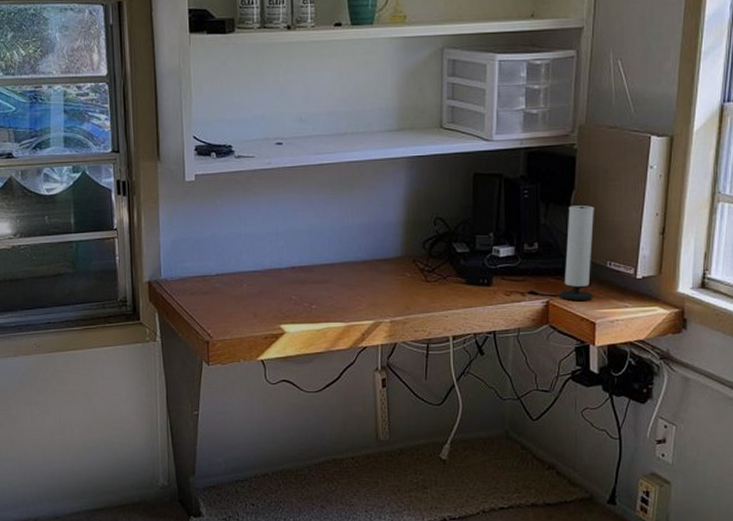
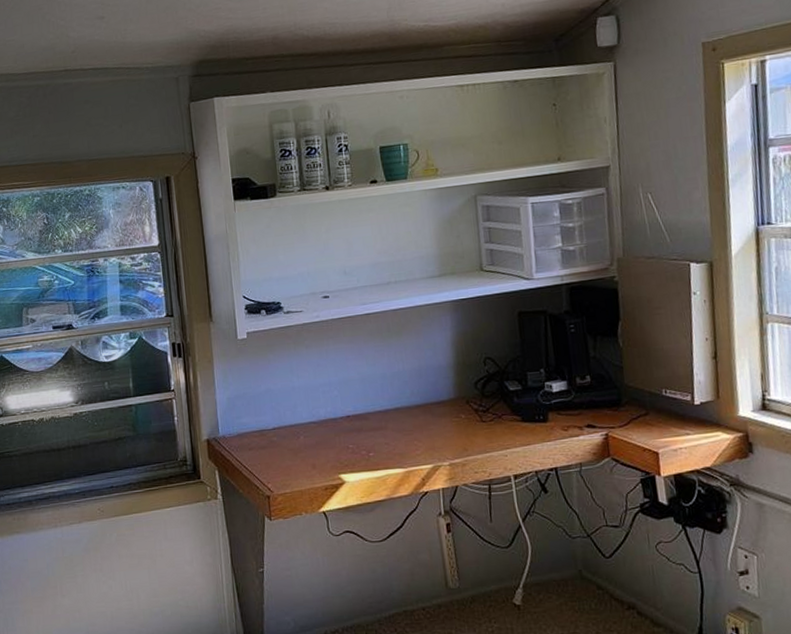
speaker: present [560,205,594,300] -> none [617,335,653,431]

